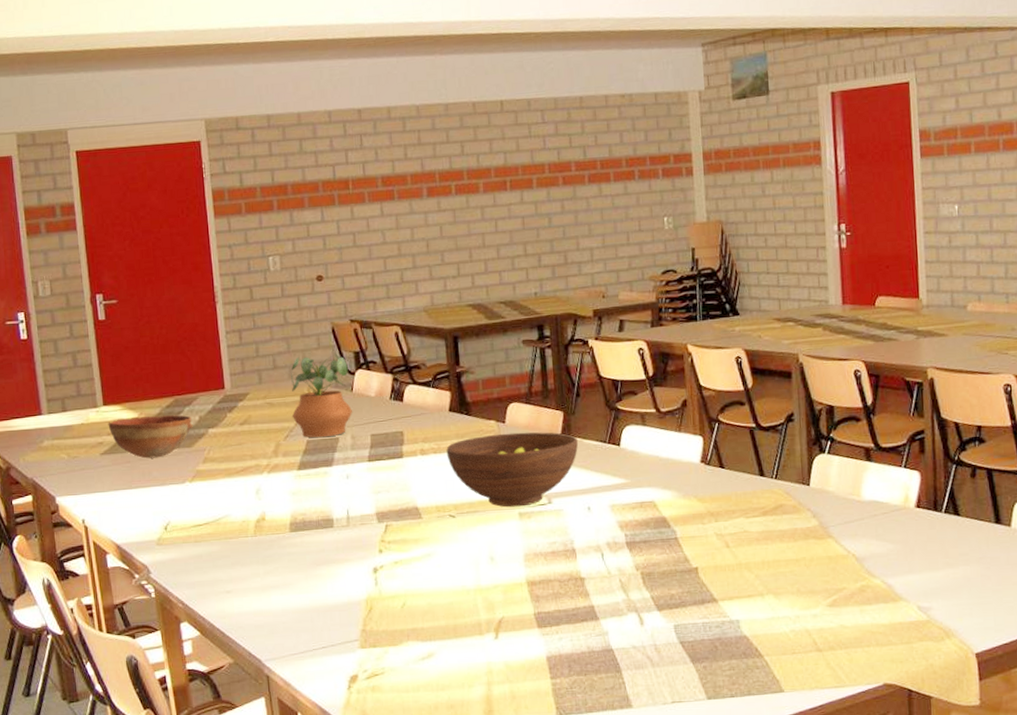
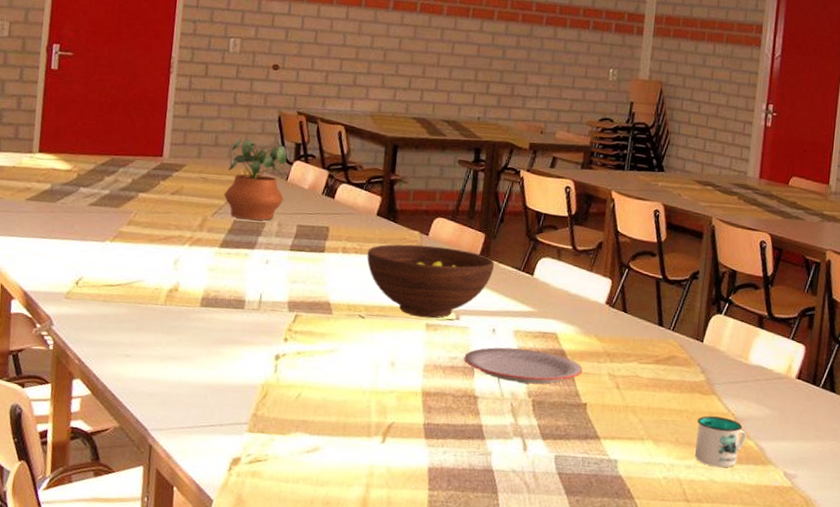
bowl: present [108,415,193,459] -> none [39,168,125,213]
plate: none [563,521,688,558] -> present [464,347,583,384]
mug: none [816,559,872,612] -> present [695,416,747,468]

